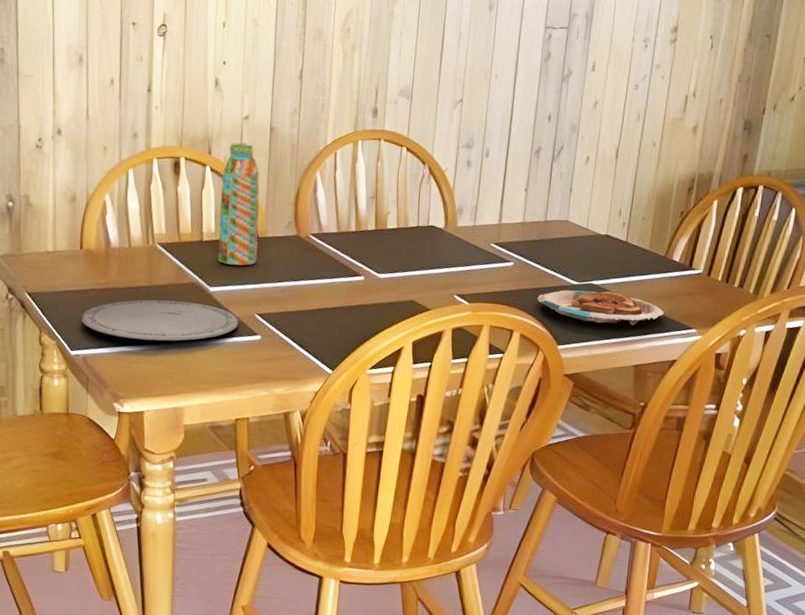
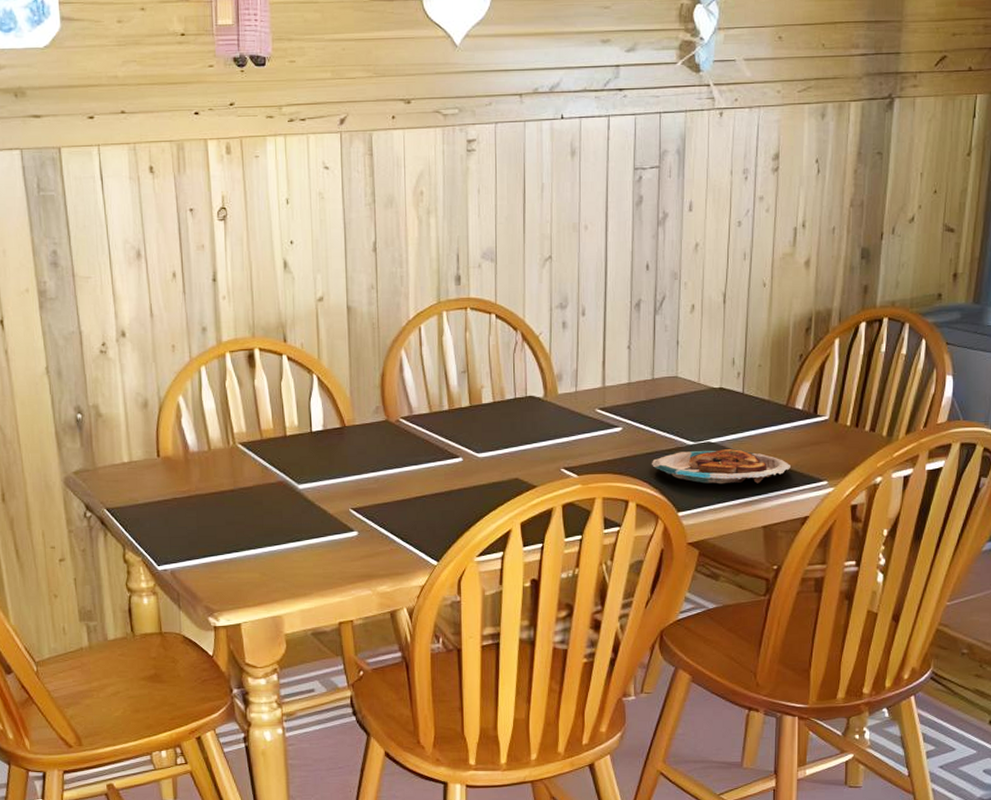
plate: present [82,299,239,341] -> none [166,502,333,548]
water bottle: present [218,142,260,266] -> none [301,326,346,458]

